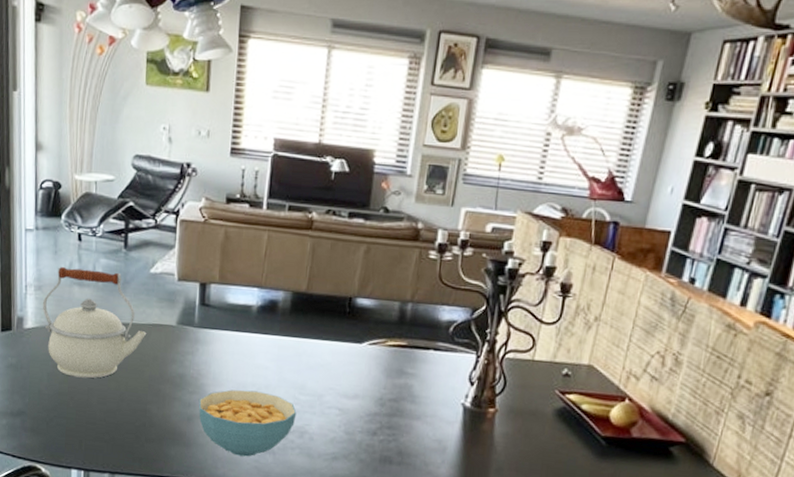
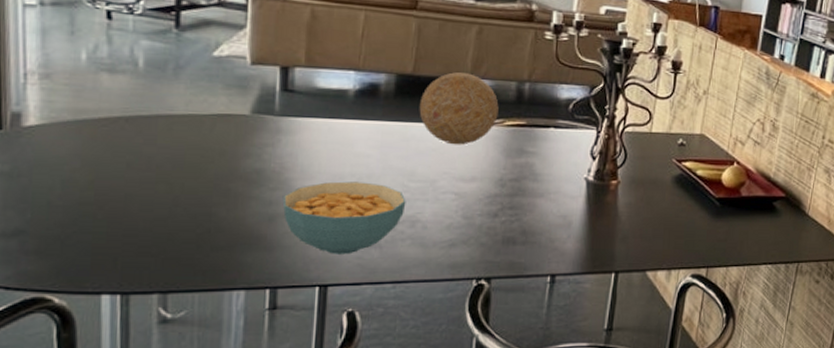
kettle: present [42,266,147,378] -> none [51,49,210,182]
decorative ball: none [310,291,382,363] -> present [419,72,499,145]

